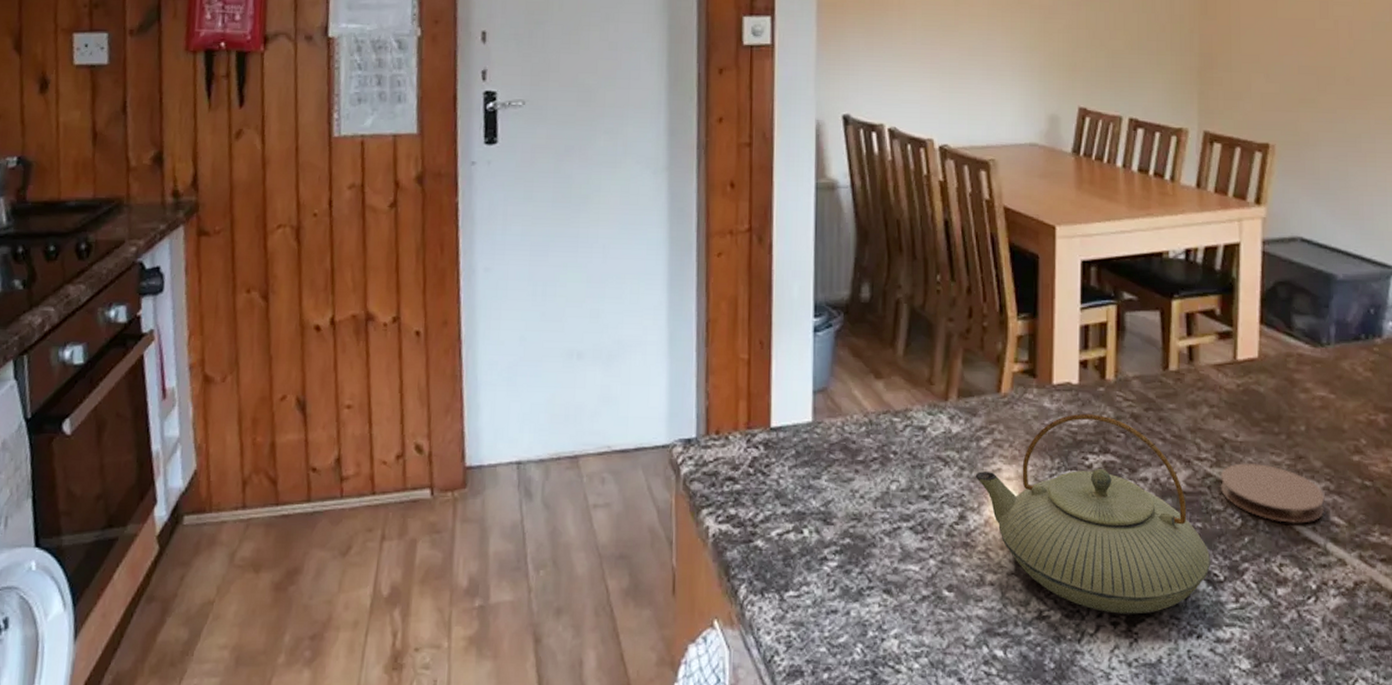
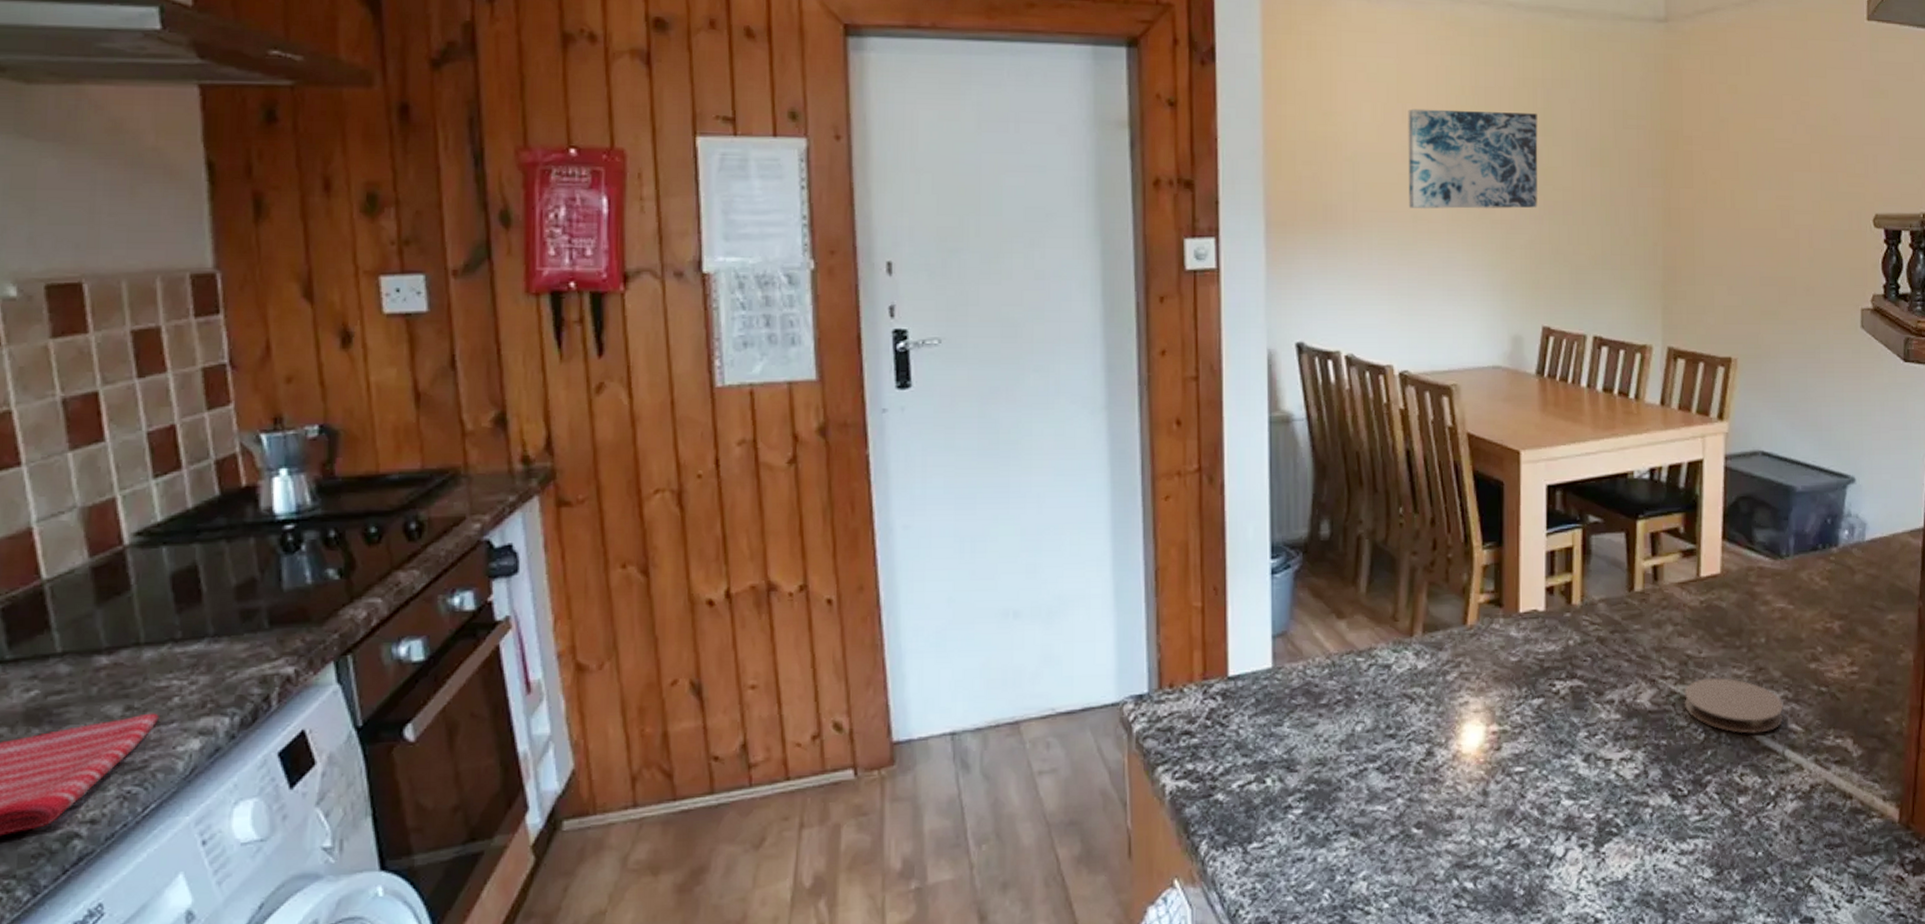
teapot: present [975,413,1210,614] -> none [1442,639,1675,836]

